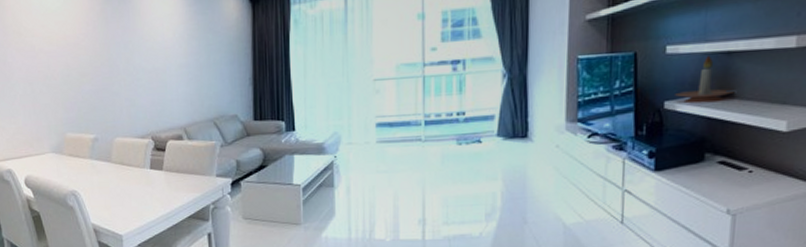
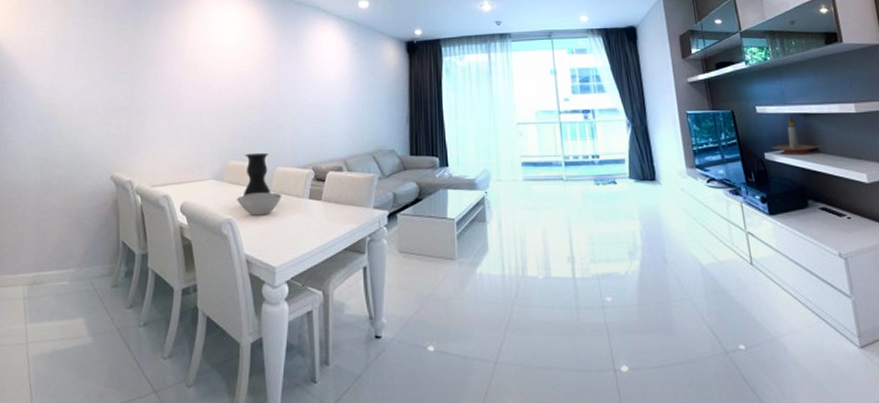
bowl: none [78,163,123,187] -> present [237,192,282,215]
vase: none [81,123,112,169] -> present [244,152,271,197]

